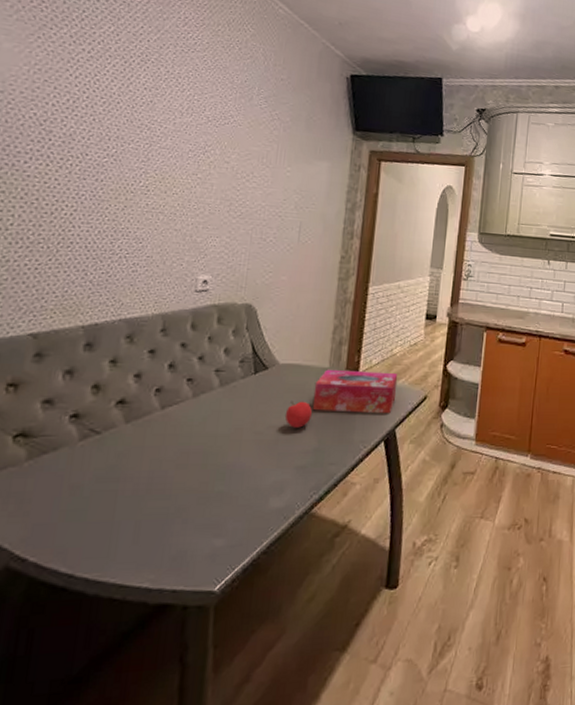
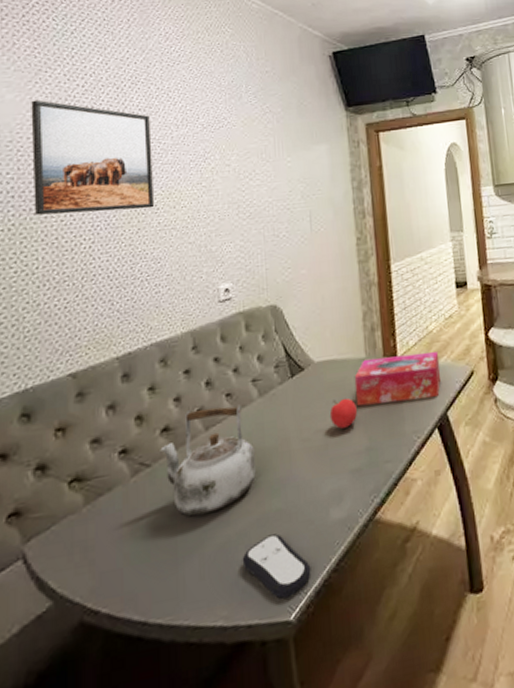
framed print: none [17,54,155,189] -> present [31,100,155,216]
kettle: none [112,388,207,486] -> present [160,404,256,517]
remote control: none [176,513,243,571] -> present [242,533,311,599]

